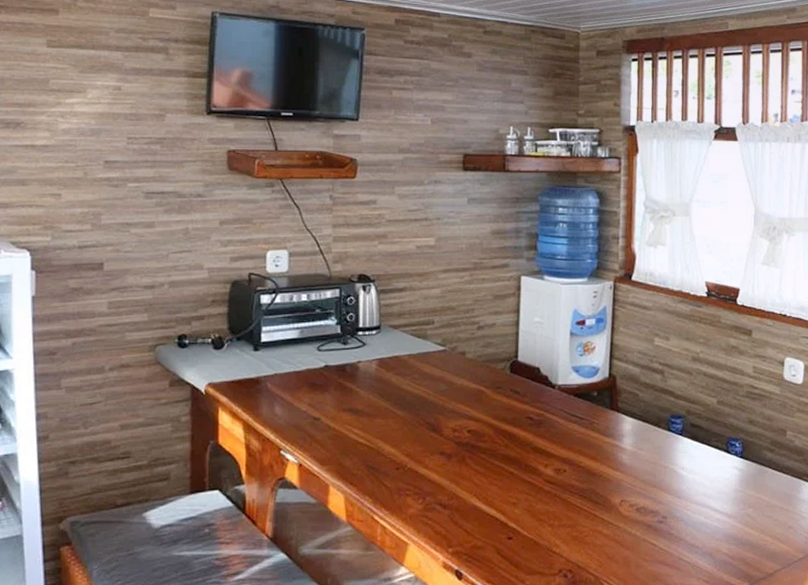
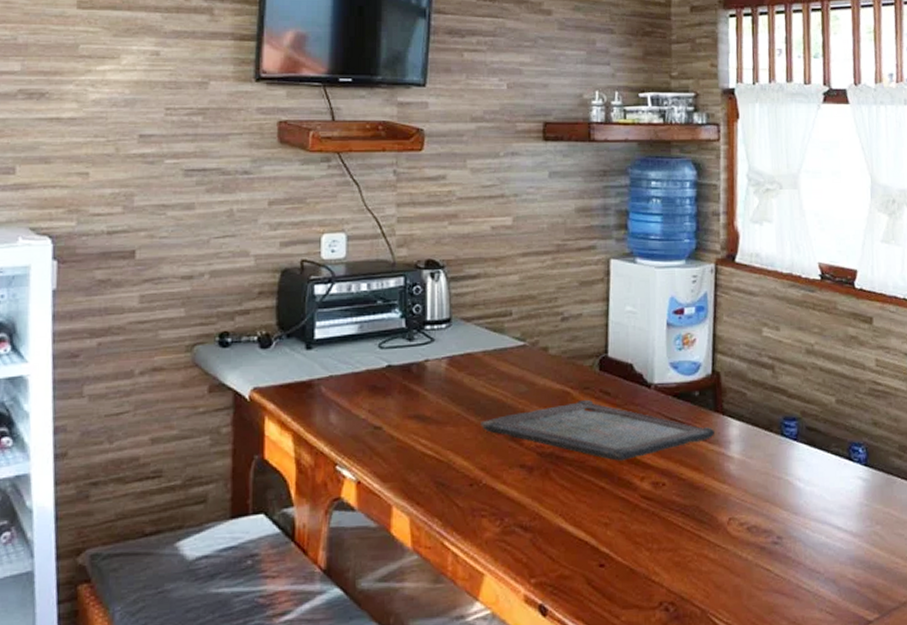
serving tray: none [406,398,611,450] -> present [481,400,715,461]

